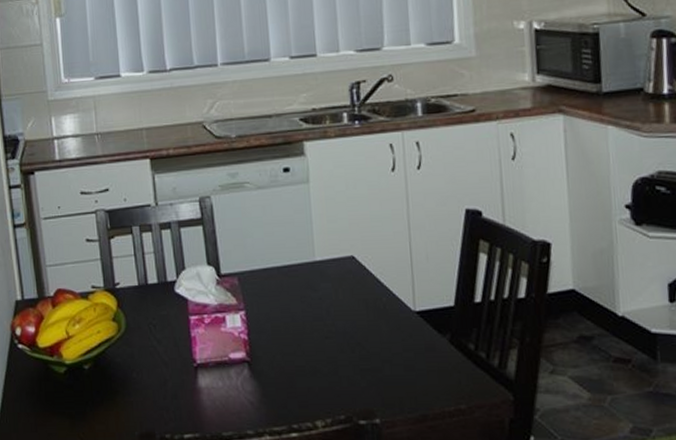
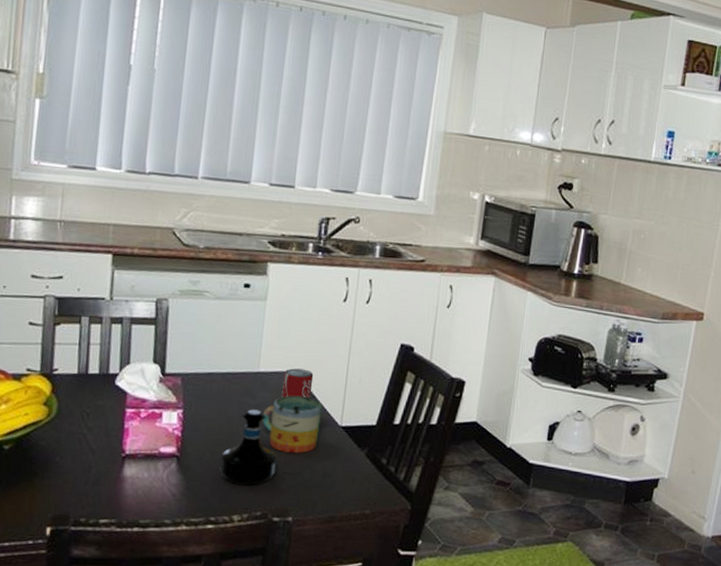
tequila bottle: none [291,303,353,388] -> present [219,409,278,486]
mug: none [328,282,393,347] -> present [262,395,322,453]
beverage can: none [342,252,376,287] -> present [281,368,314,399]

